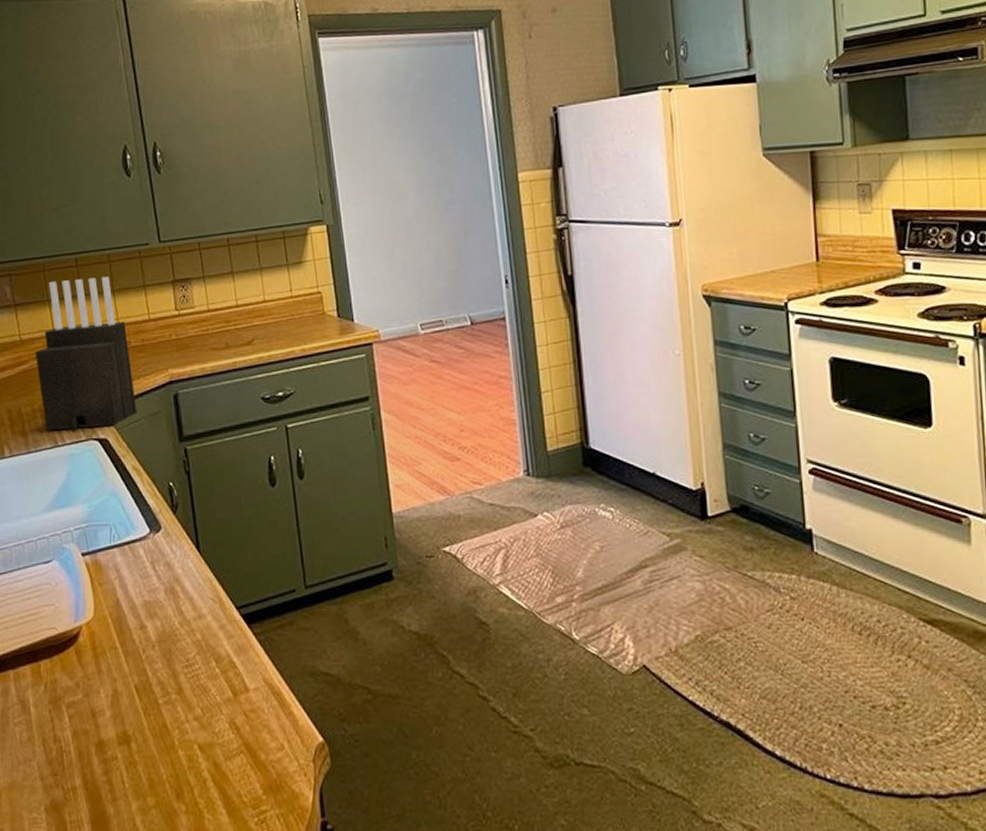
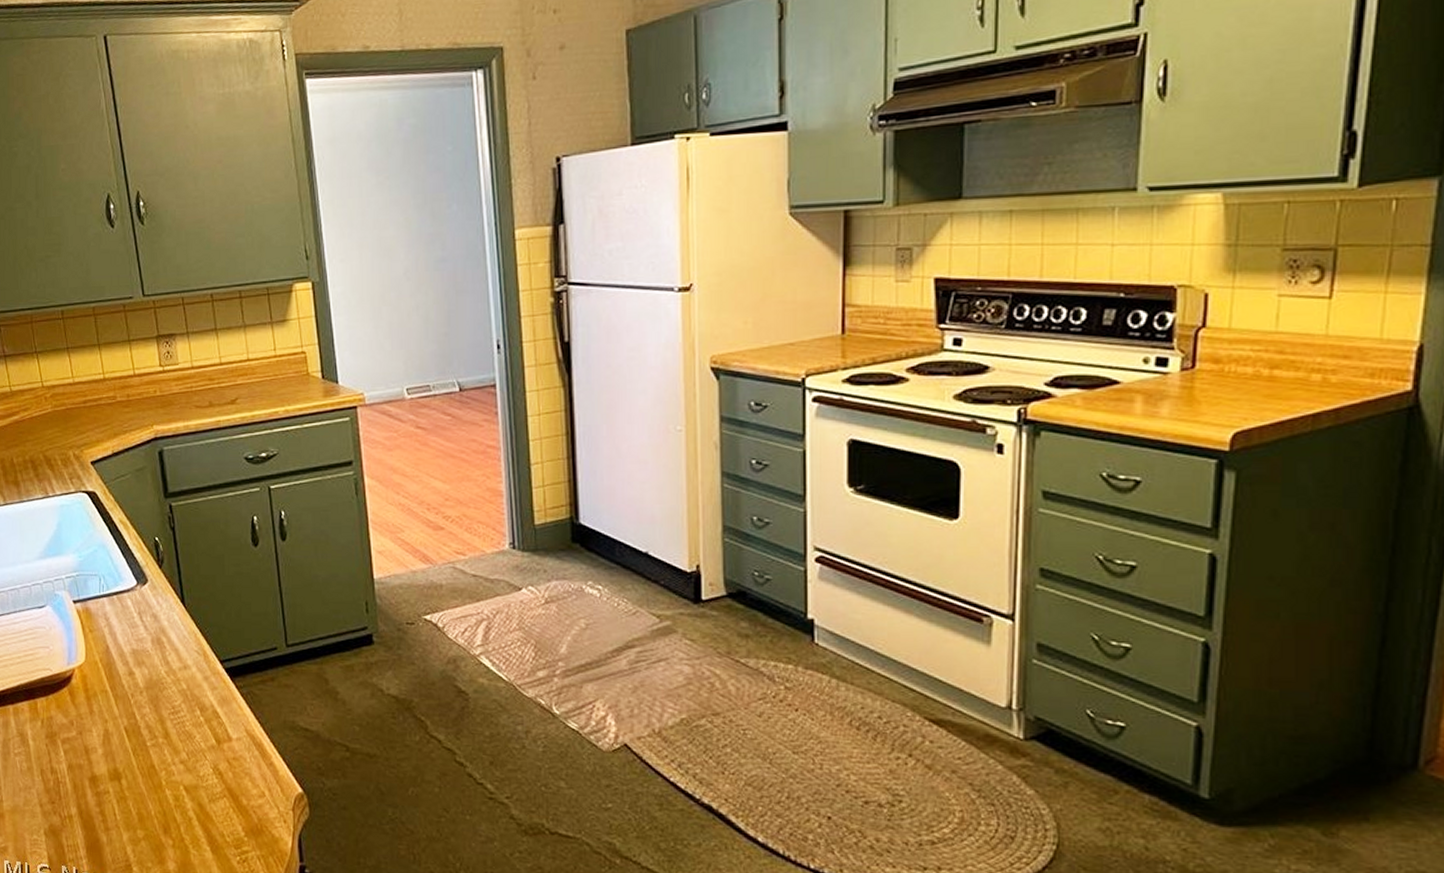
knife block: present [35,277,137,431] -> none [25,330,123,482]

